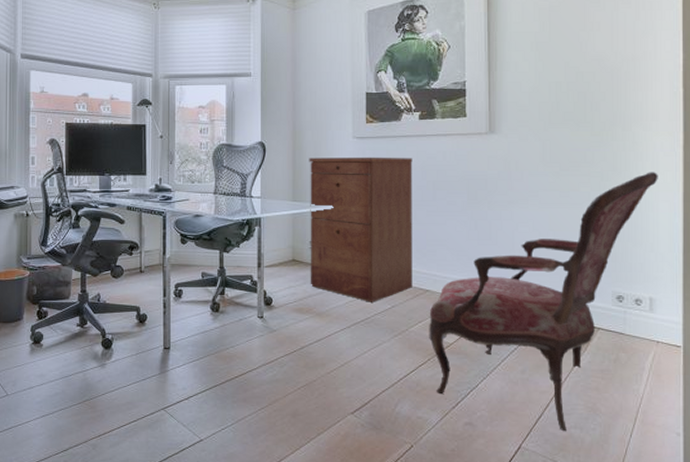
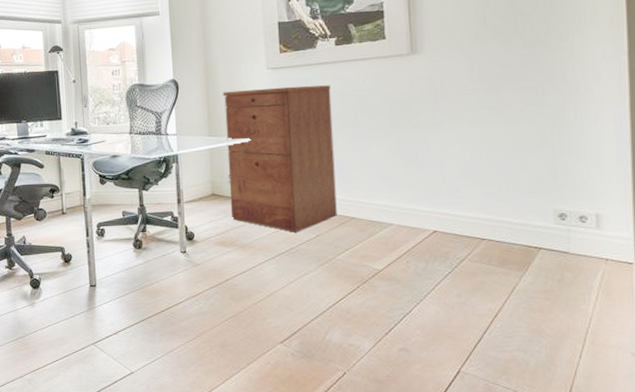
armchair: present [429,172,658,432] -> none [356,82,601,355]

